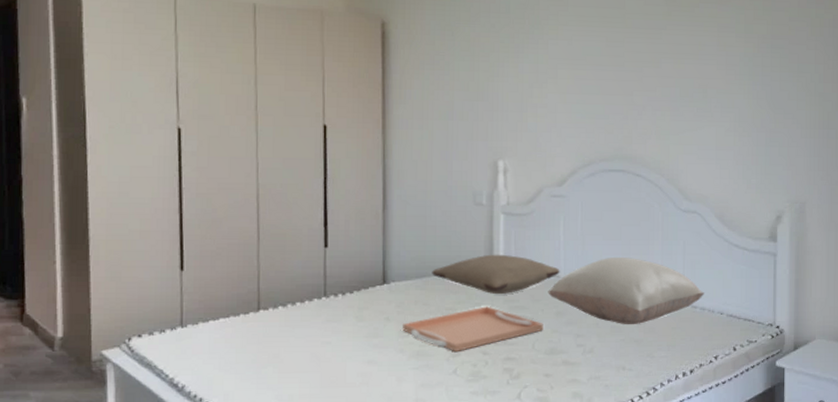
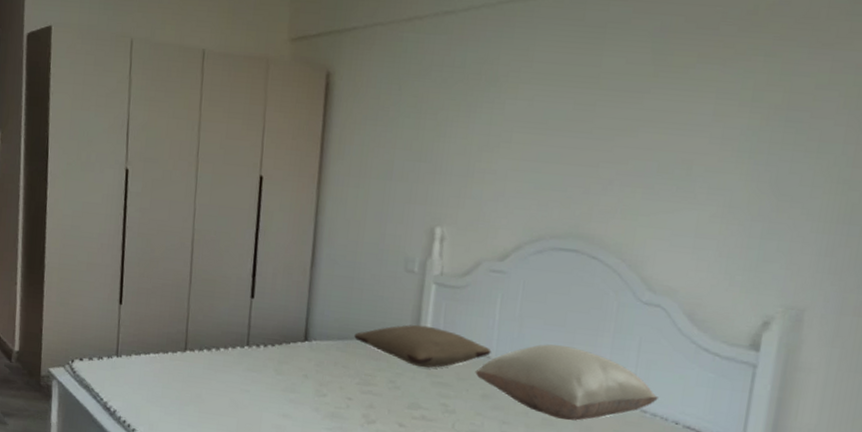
serving tray: present [403,306,543,353] -> none [320,377,467,420]

